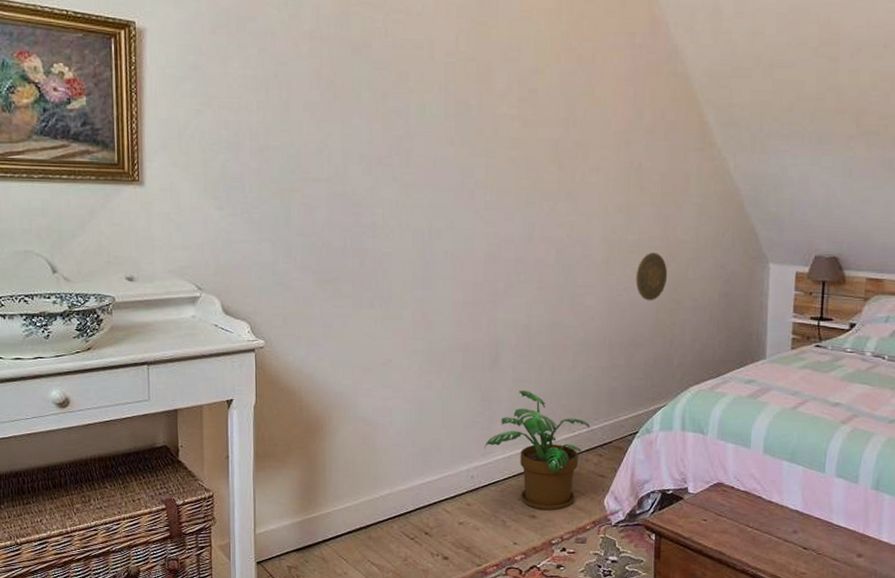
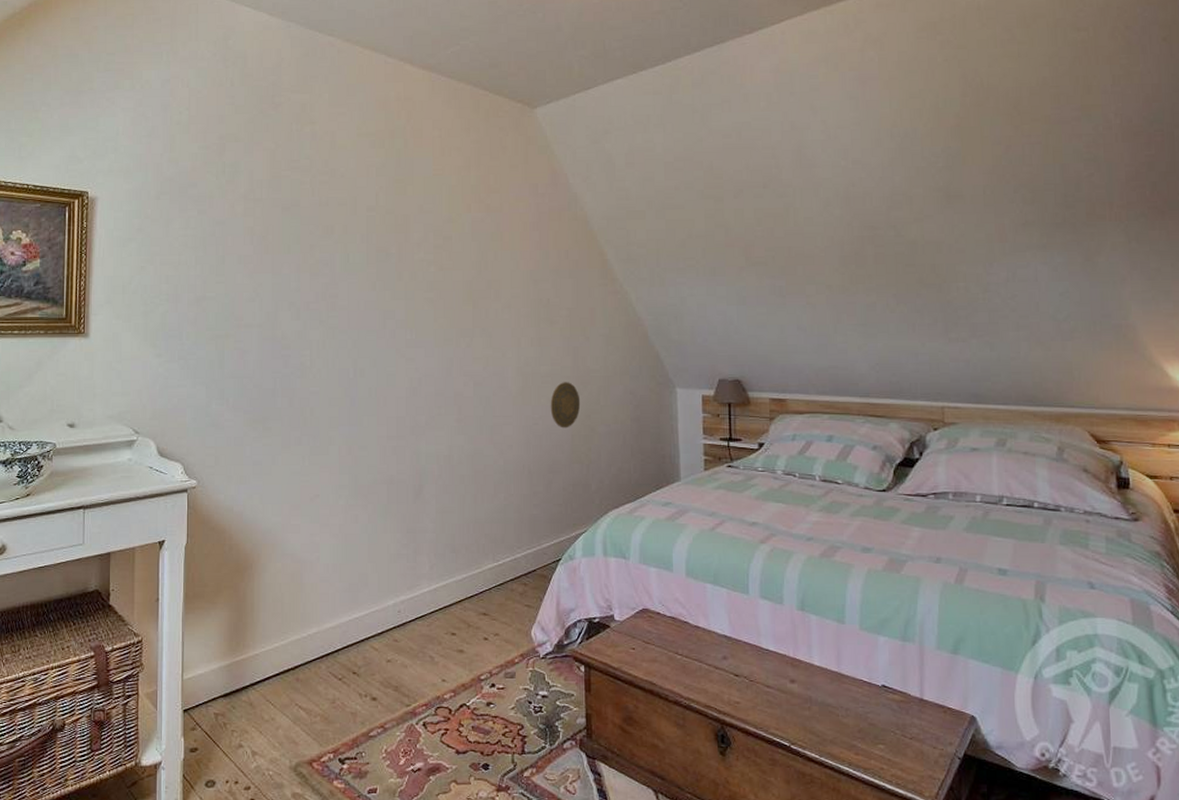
potted plant: present [484,389,590,511] -> none [410,520,513,644]

